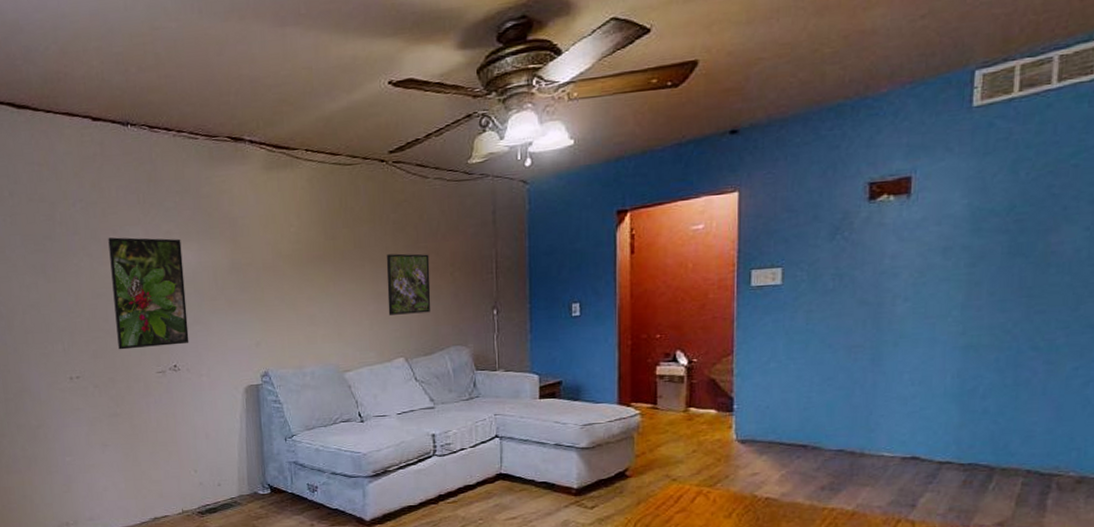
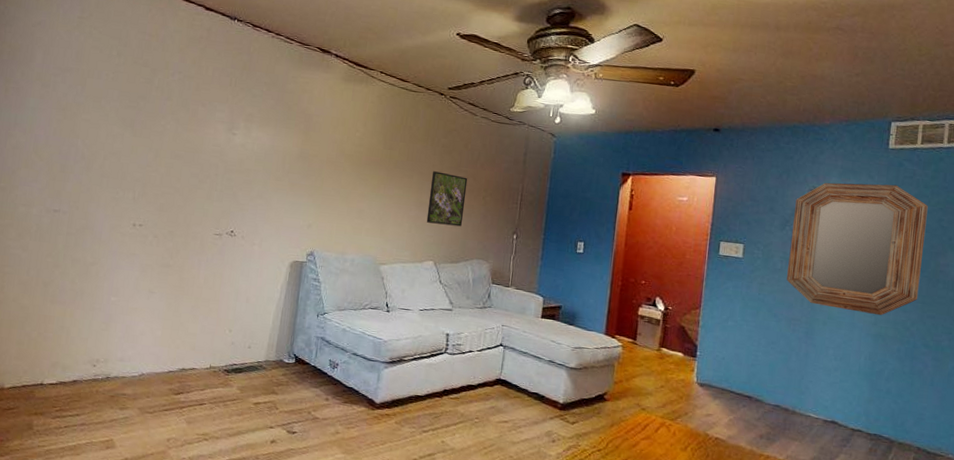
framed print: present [108,237,189,350] -> none [184,109,260,214]
home mirror: none [842,152,1032,324] -> present [787,182,928,316]

